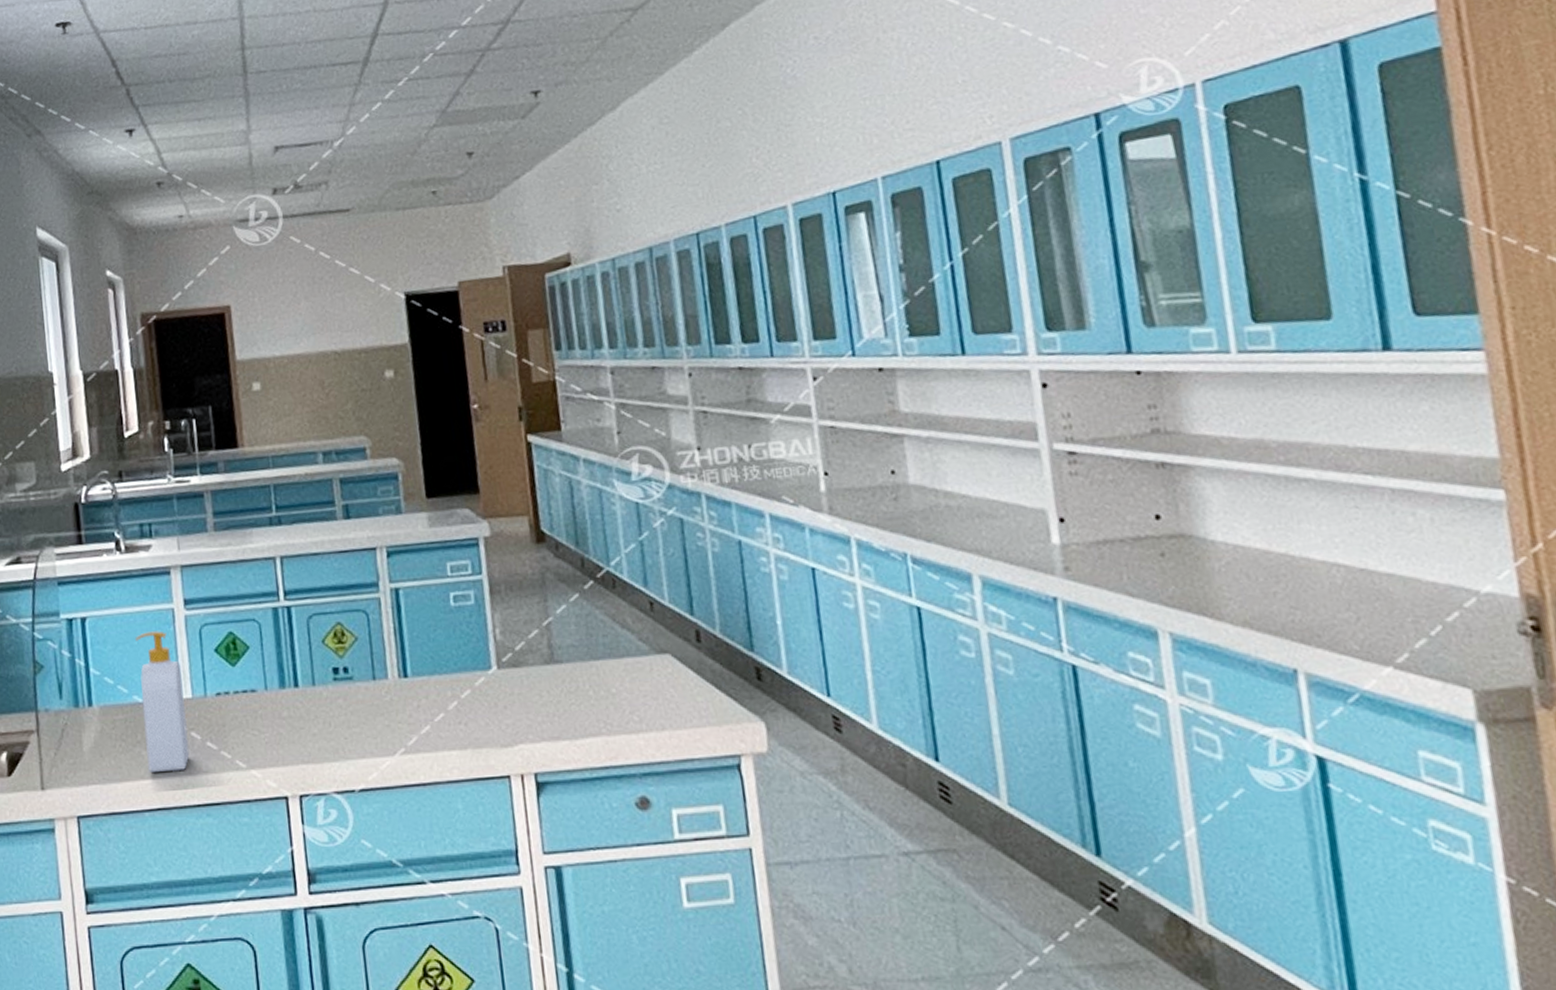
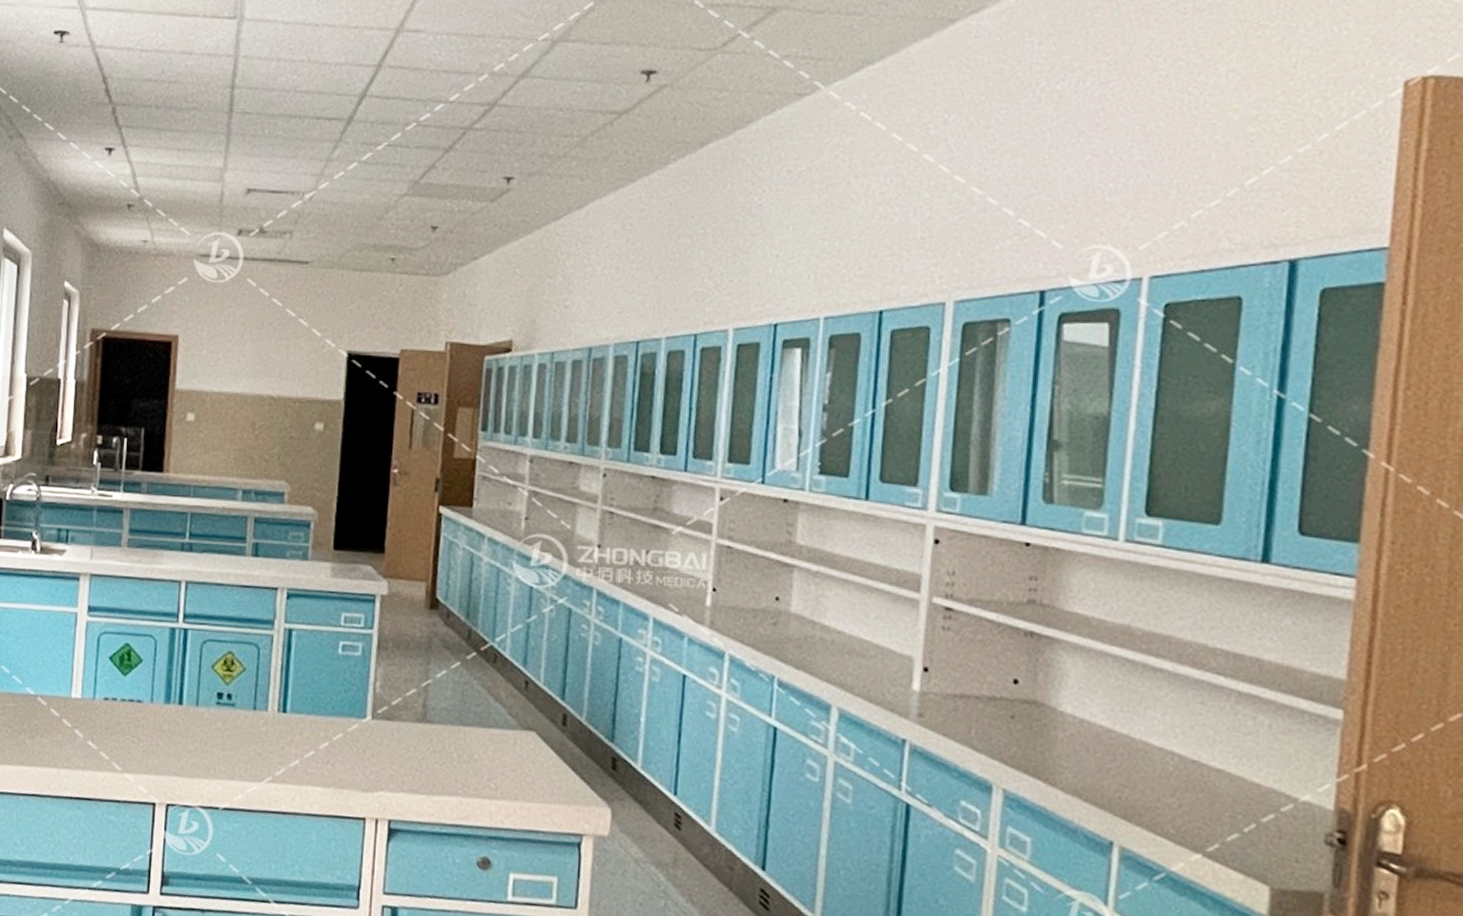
soap bottle: present [135,631,190,772] -> none [28,630,75,764]

